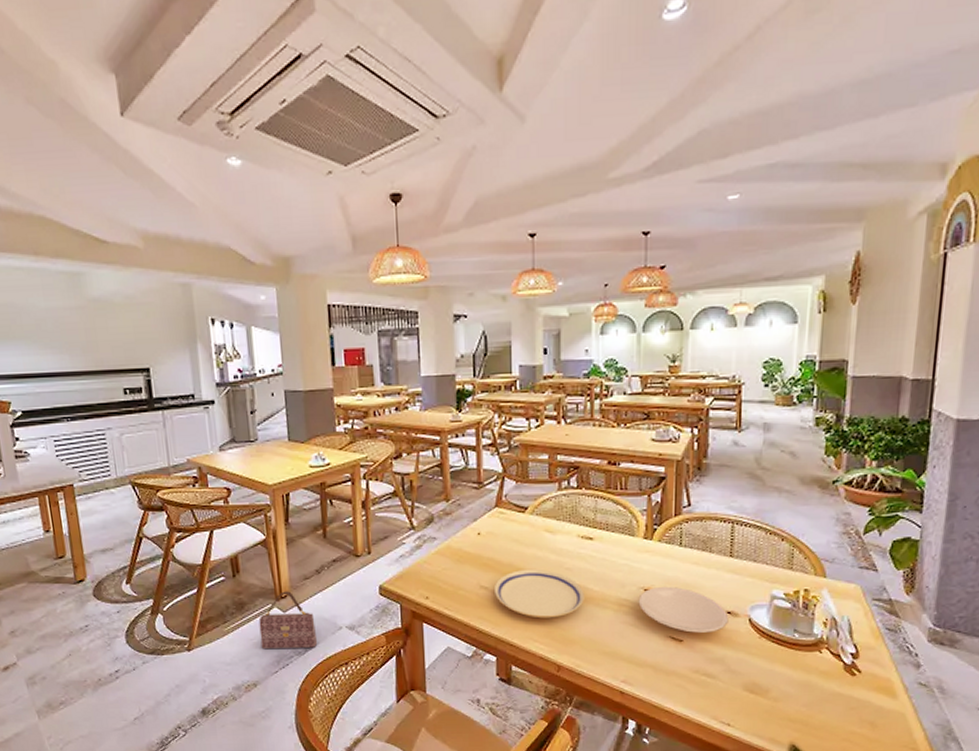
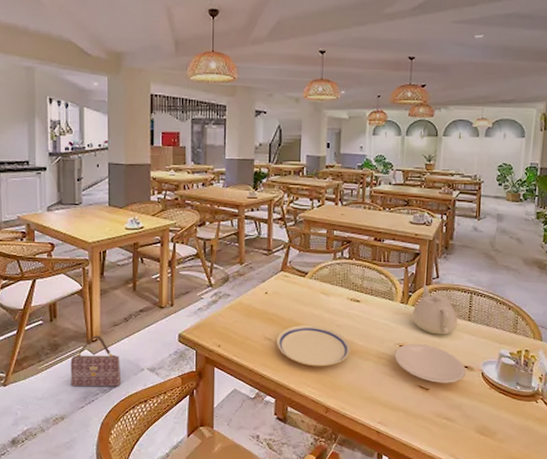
teapot: none [658,514,717,575] -> present [411,284,458,335]

